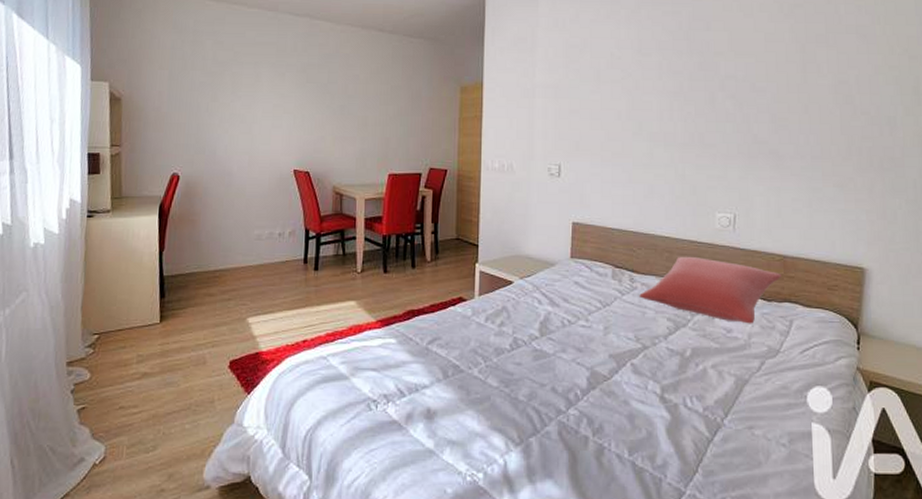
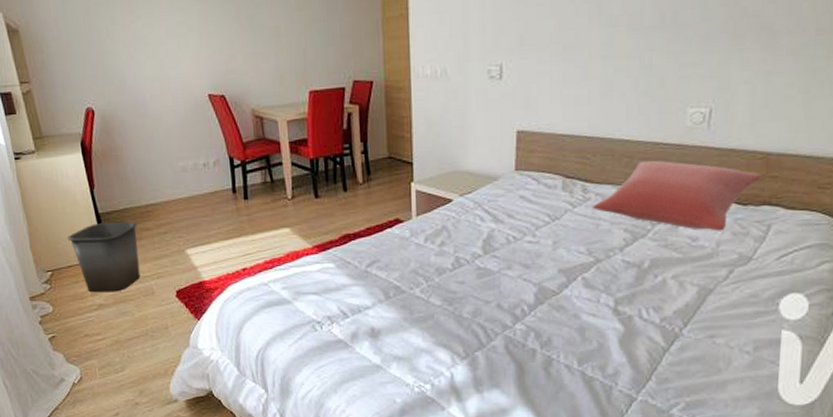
waste bin: none [124,285,201,360] -> present [67,221,141,293]

